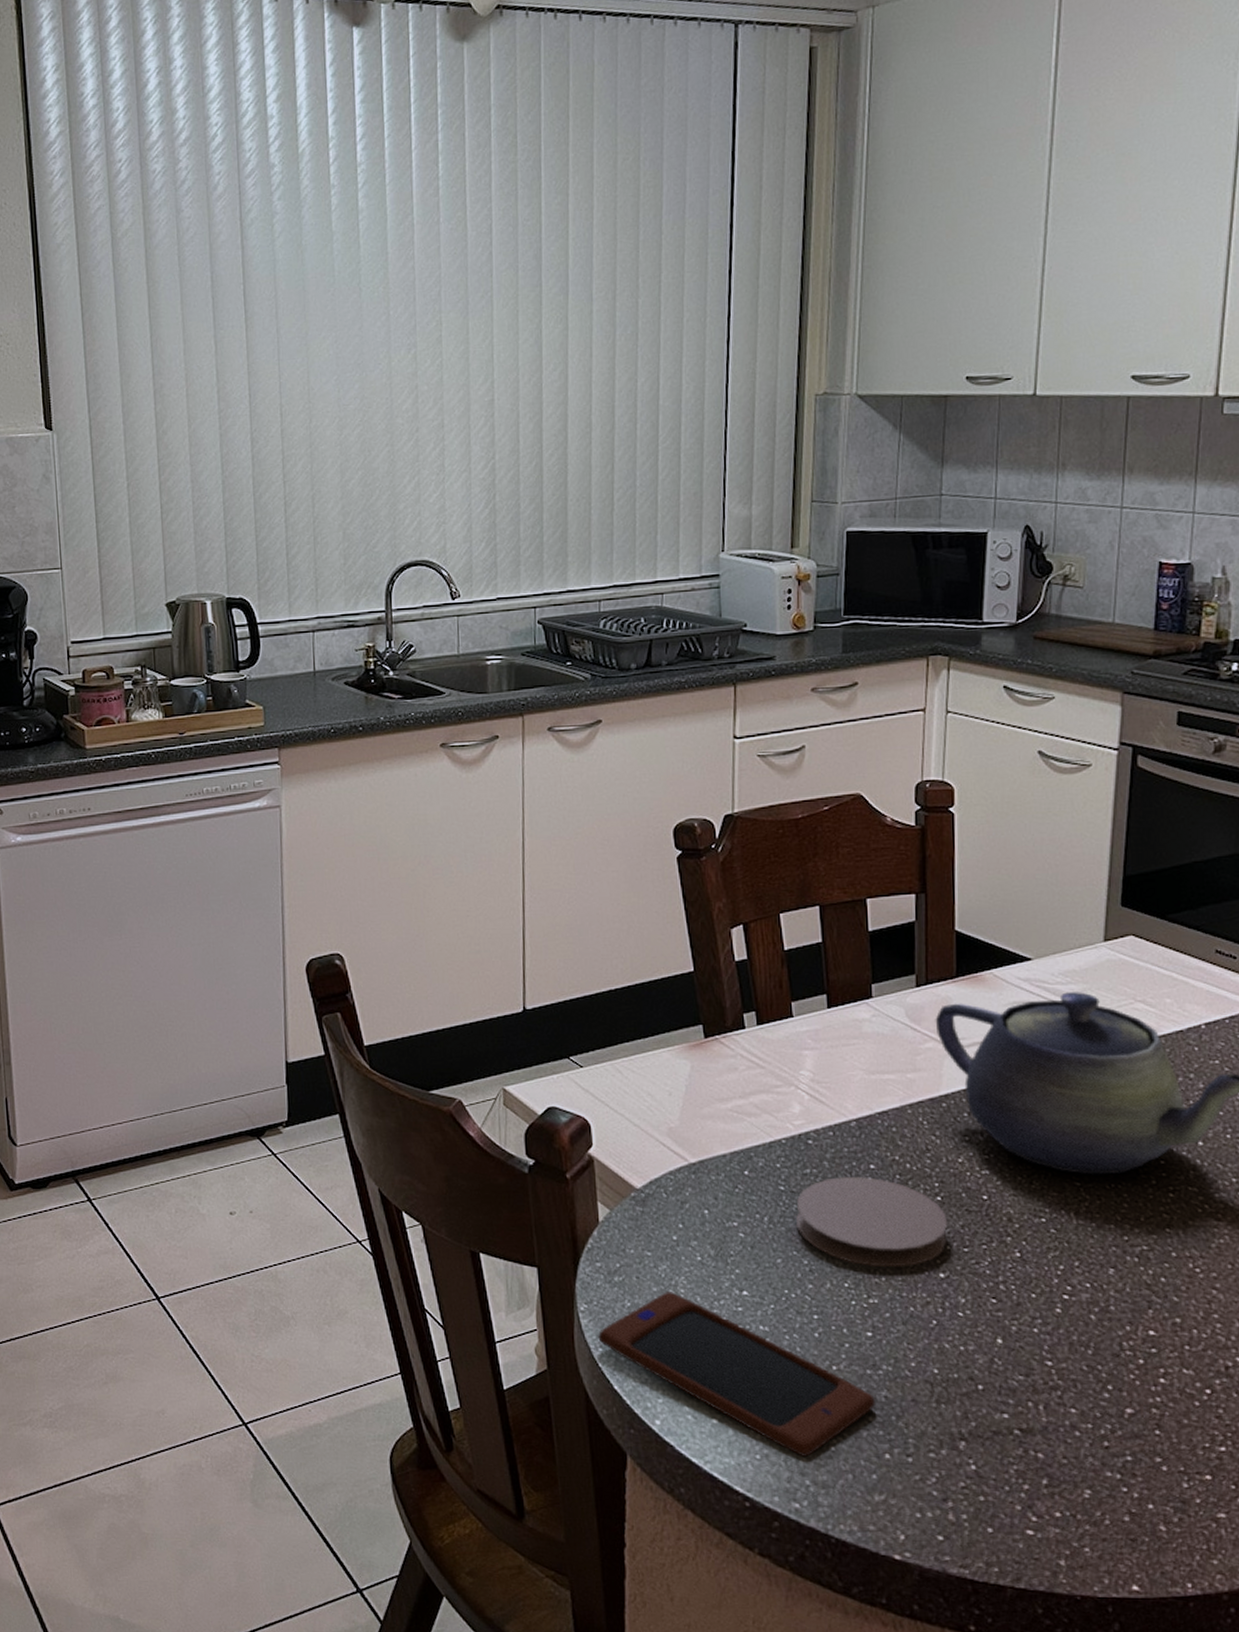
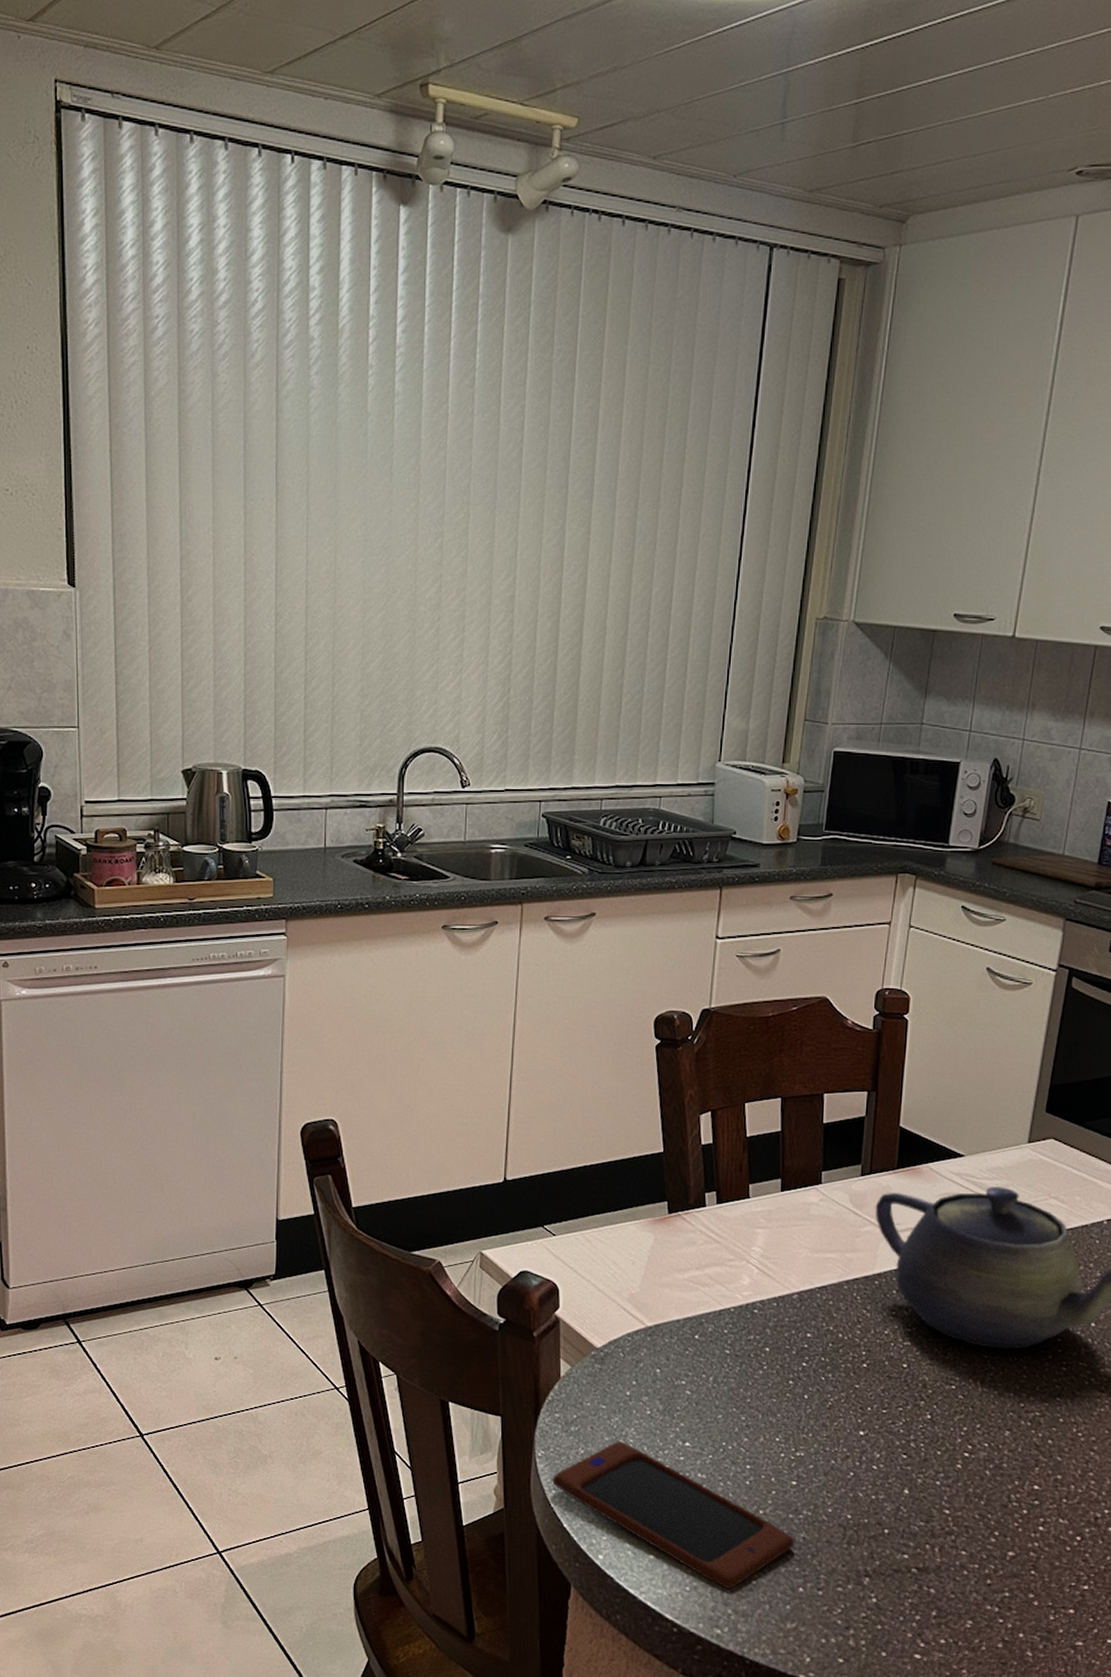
coaster: present [795,1177,948,1268] -> none [737,1344,871,1425]

